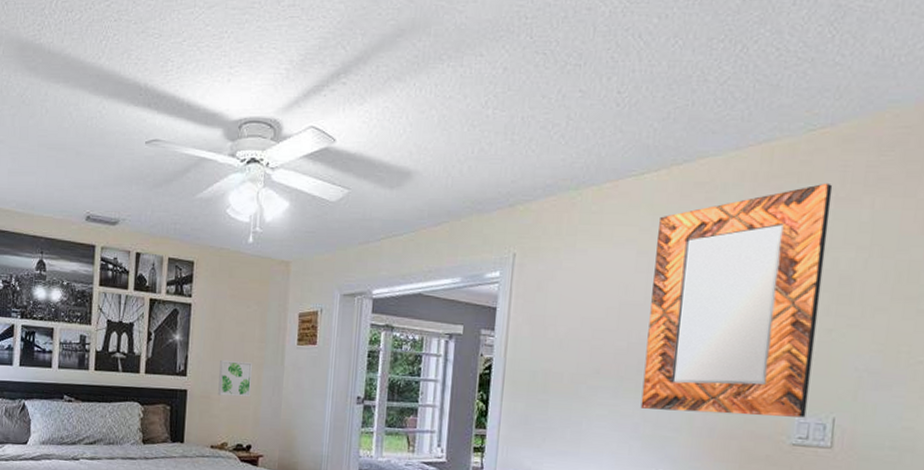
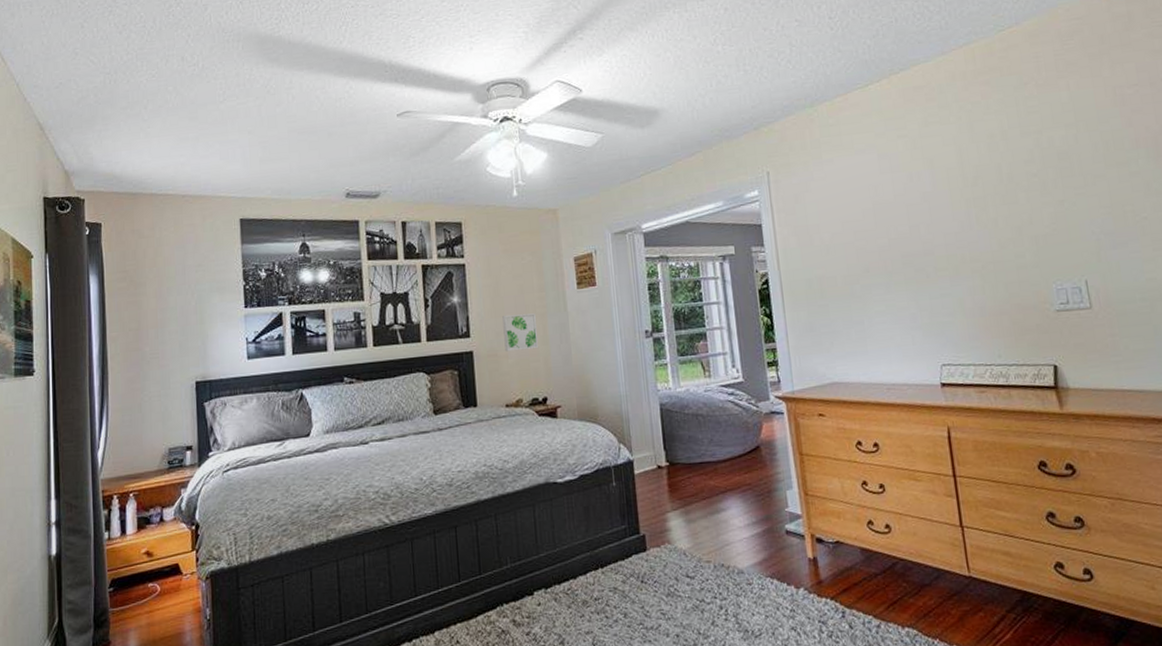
home mirror: present [640,182,833,418] -> none [891,73,1062,299]

